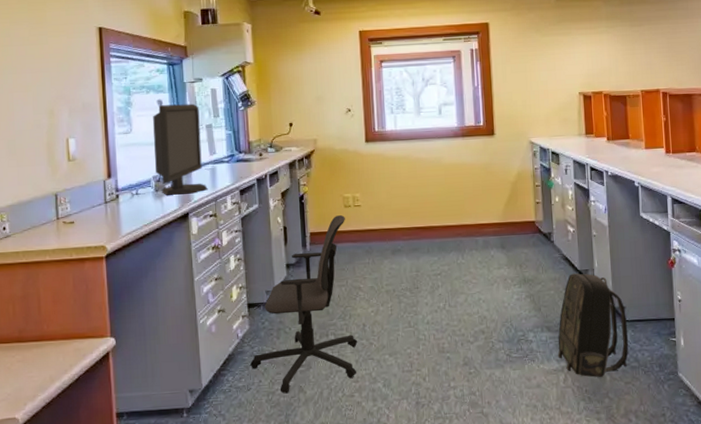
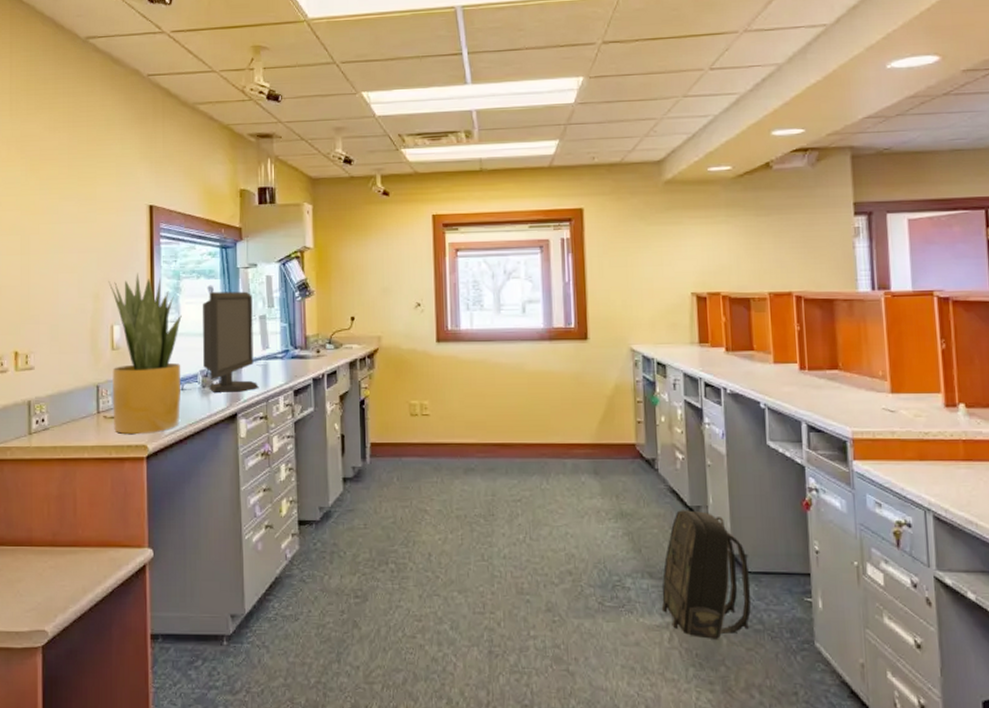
planter: none [62,90,136,237] -> present [108,273,182,435]
office chair: present [250,215,358,394] -> none [299,425,422,628]

